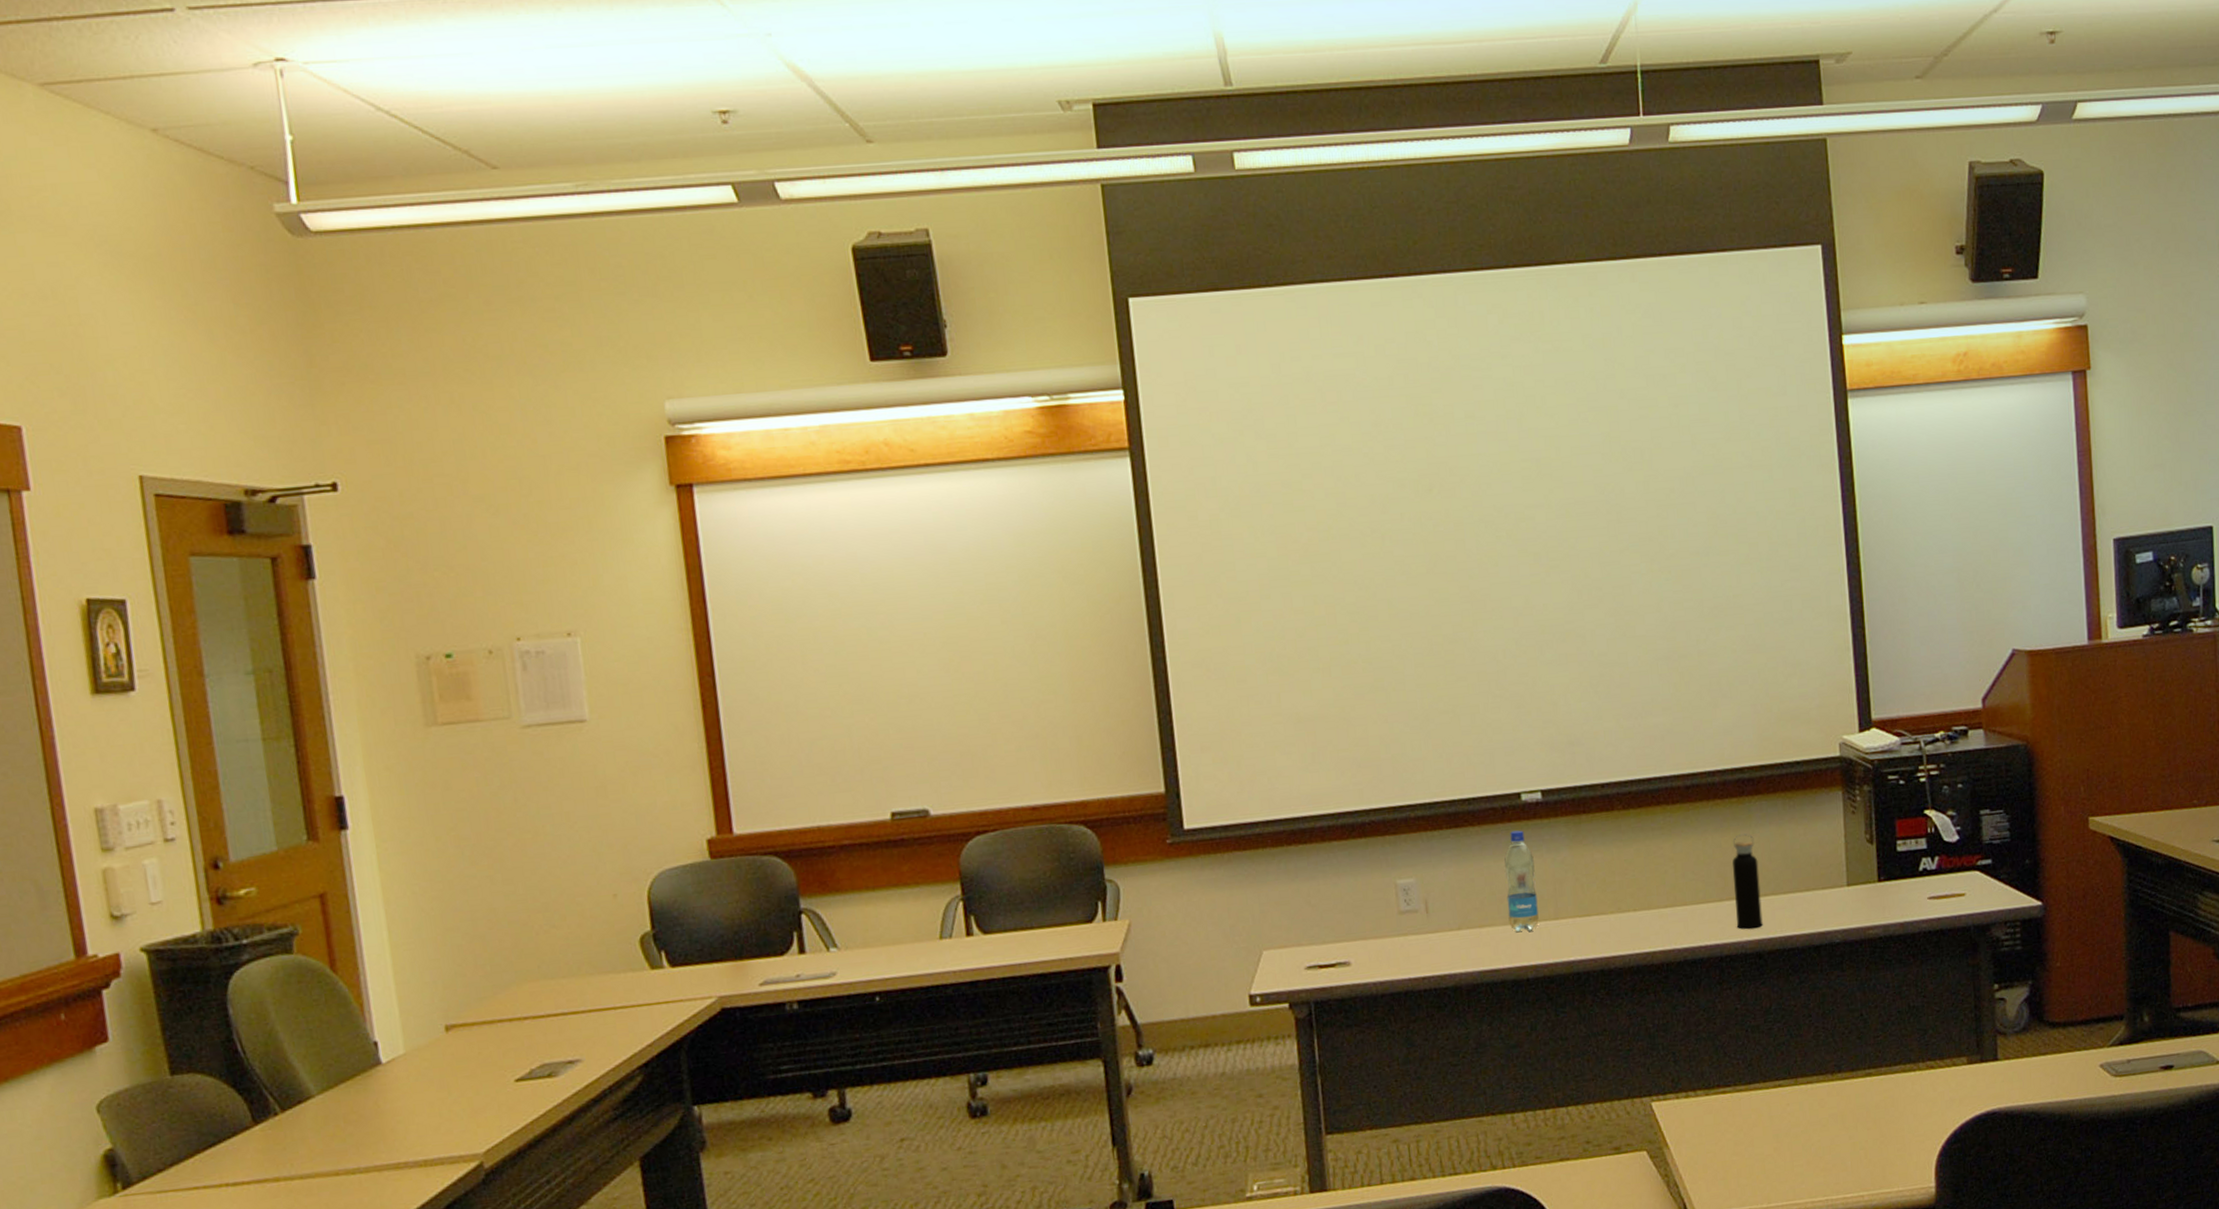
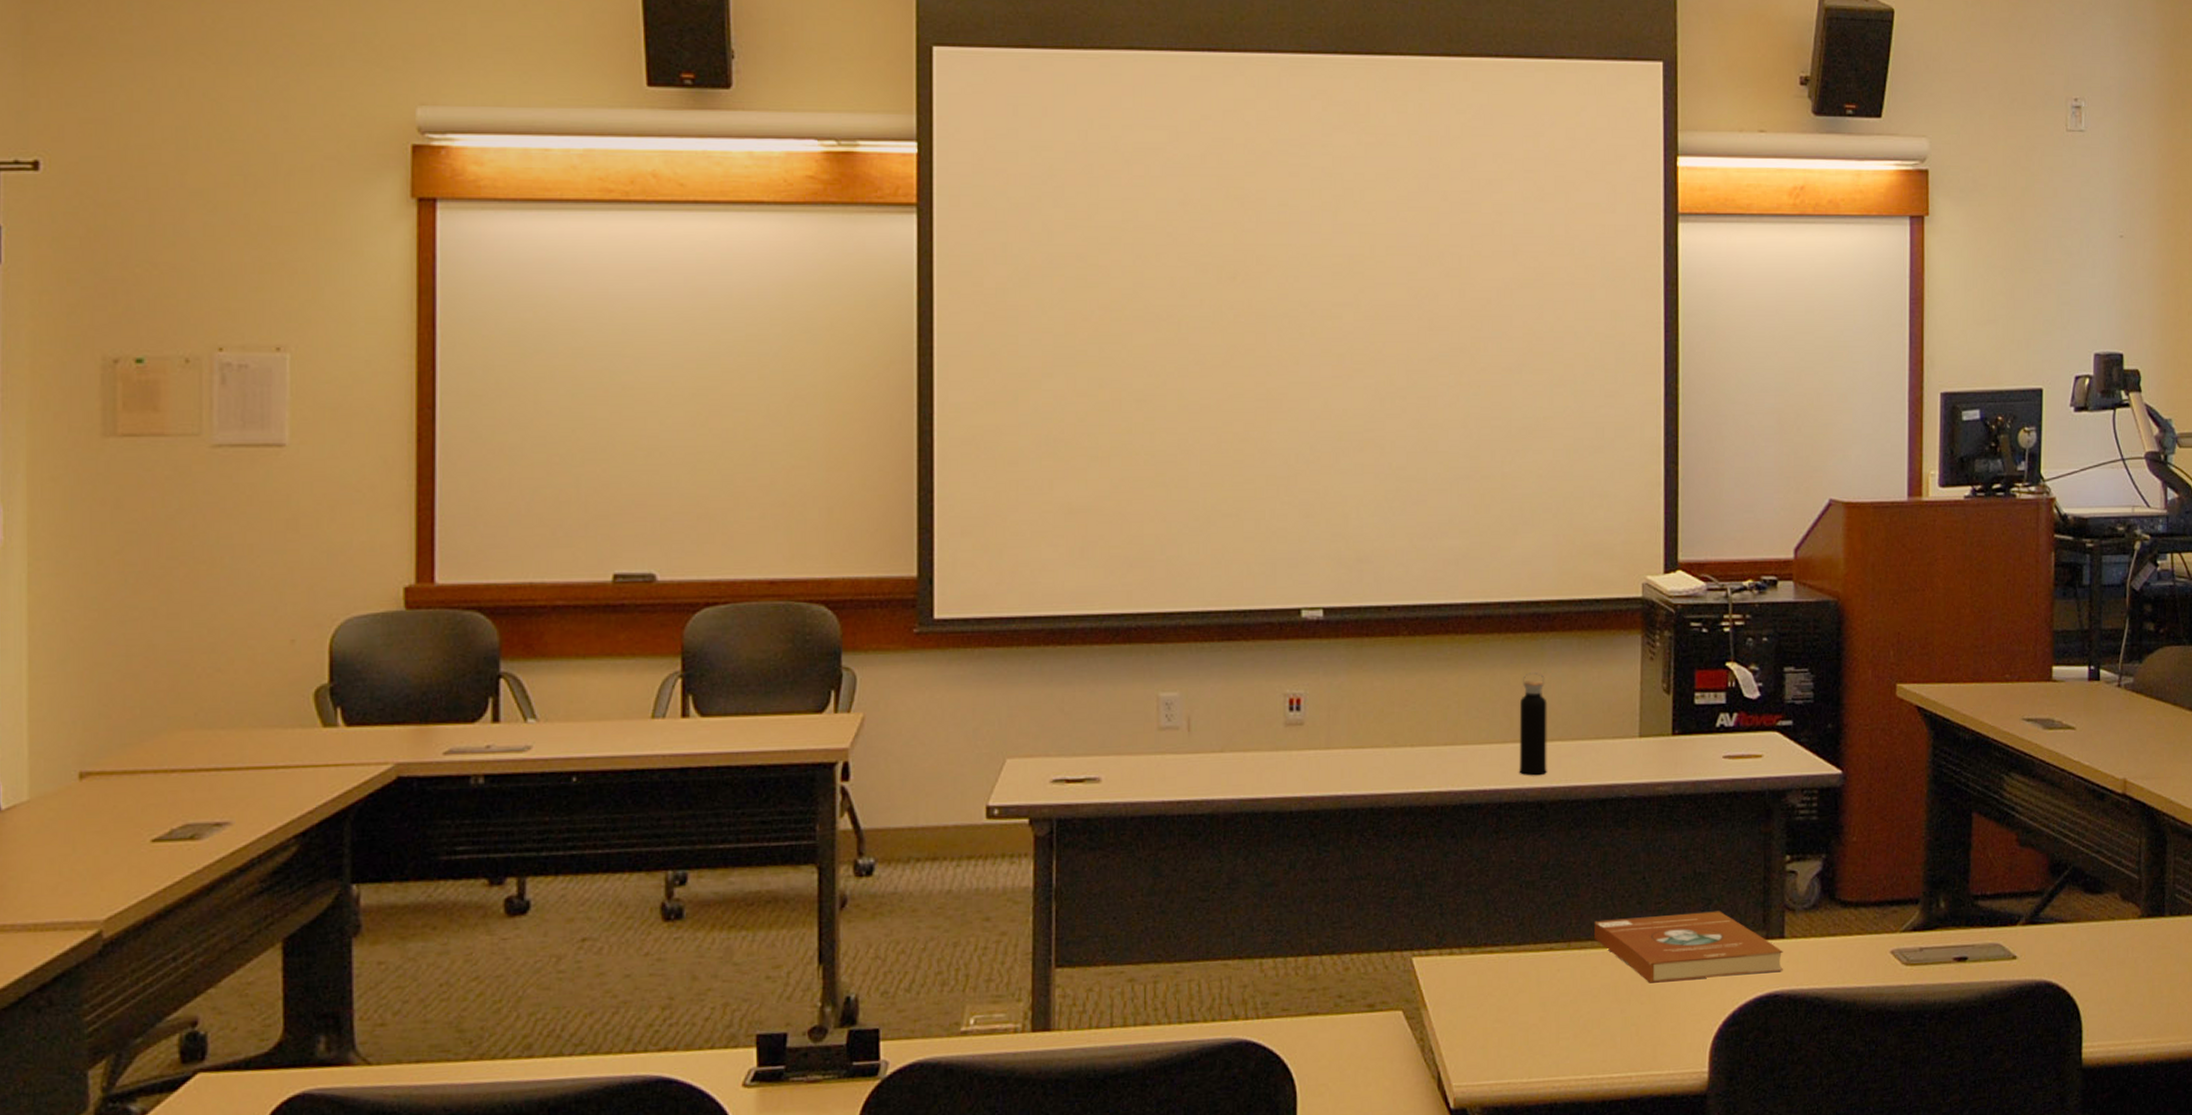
bottle: present [1504,830,1539,933] -> none [1276,649,1309,760]
book: none [1818,1039,1999,1110] -> present [1594,911,1783,983]

